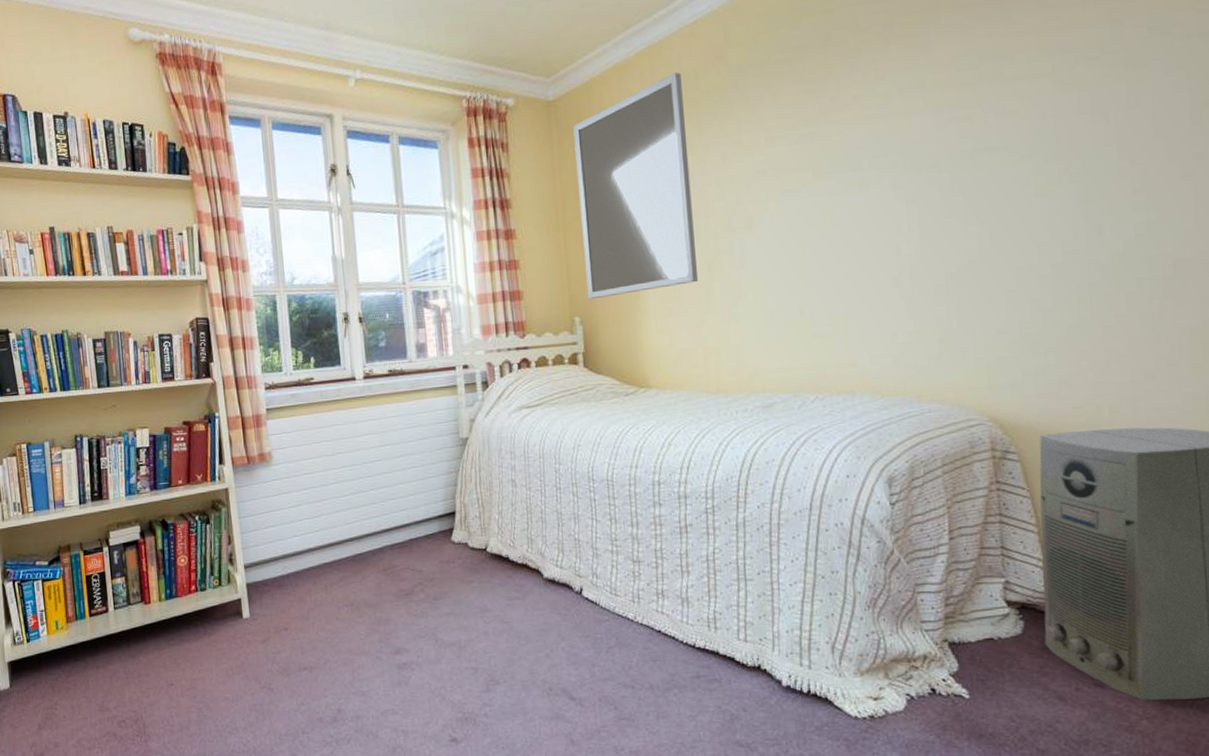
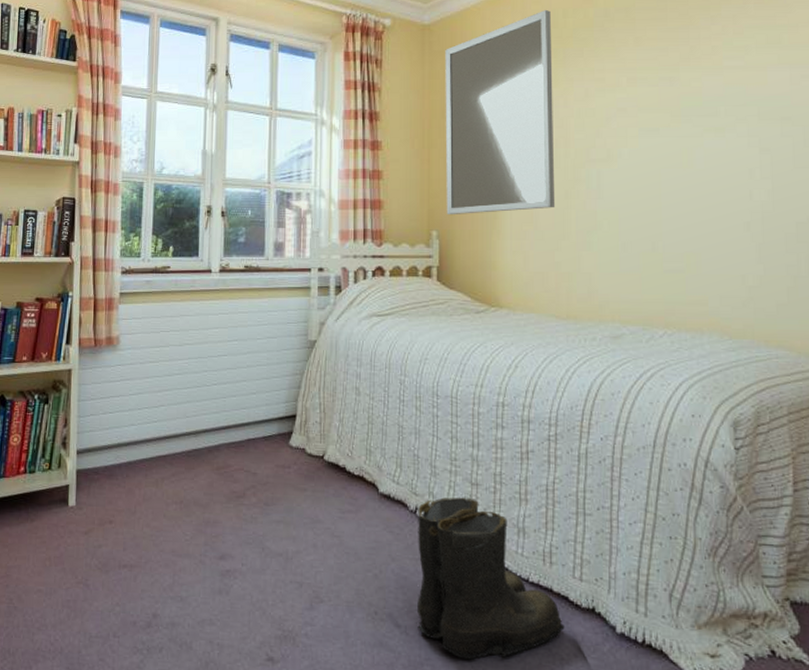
boots: none [583,574,733,723] -> present [416,497,565,660]

